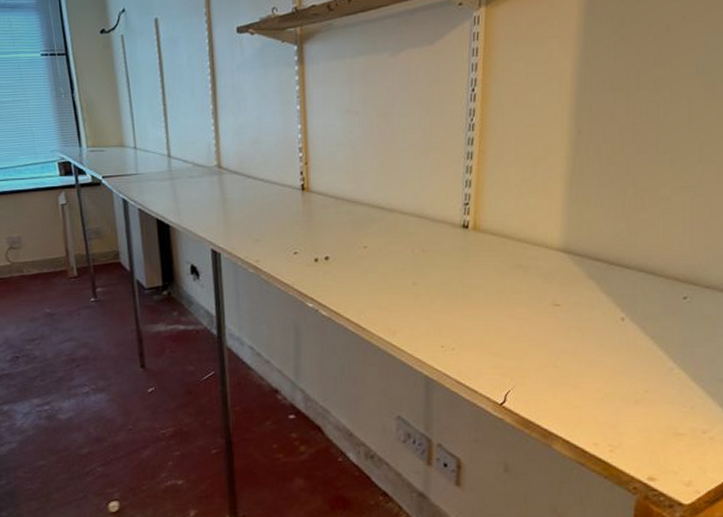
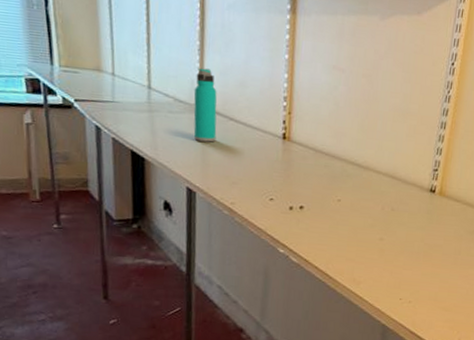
water bottle: none [211,130,236,202] -> present [193,68,217,142]

